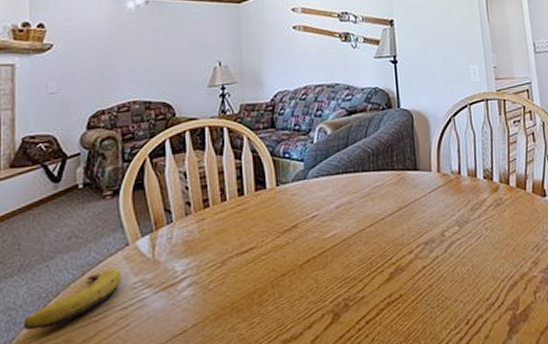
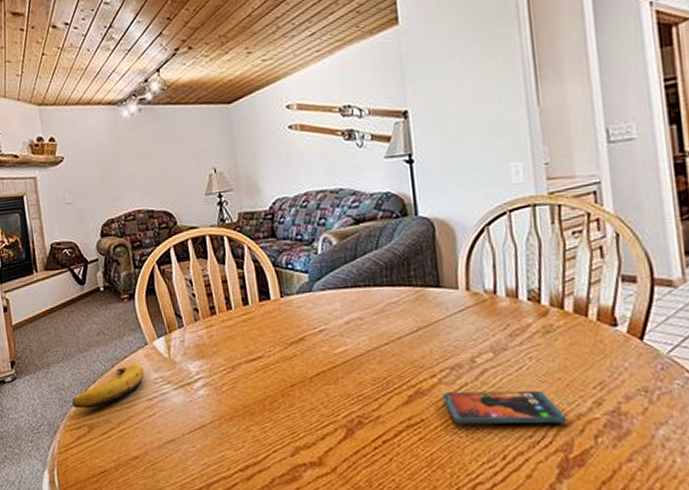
smartphone: none [417,257,514,296] -> present [441,390,567,425]

